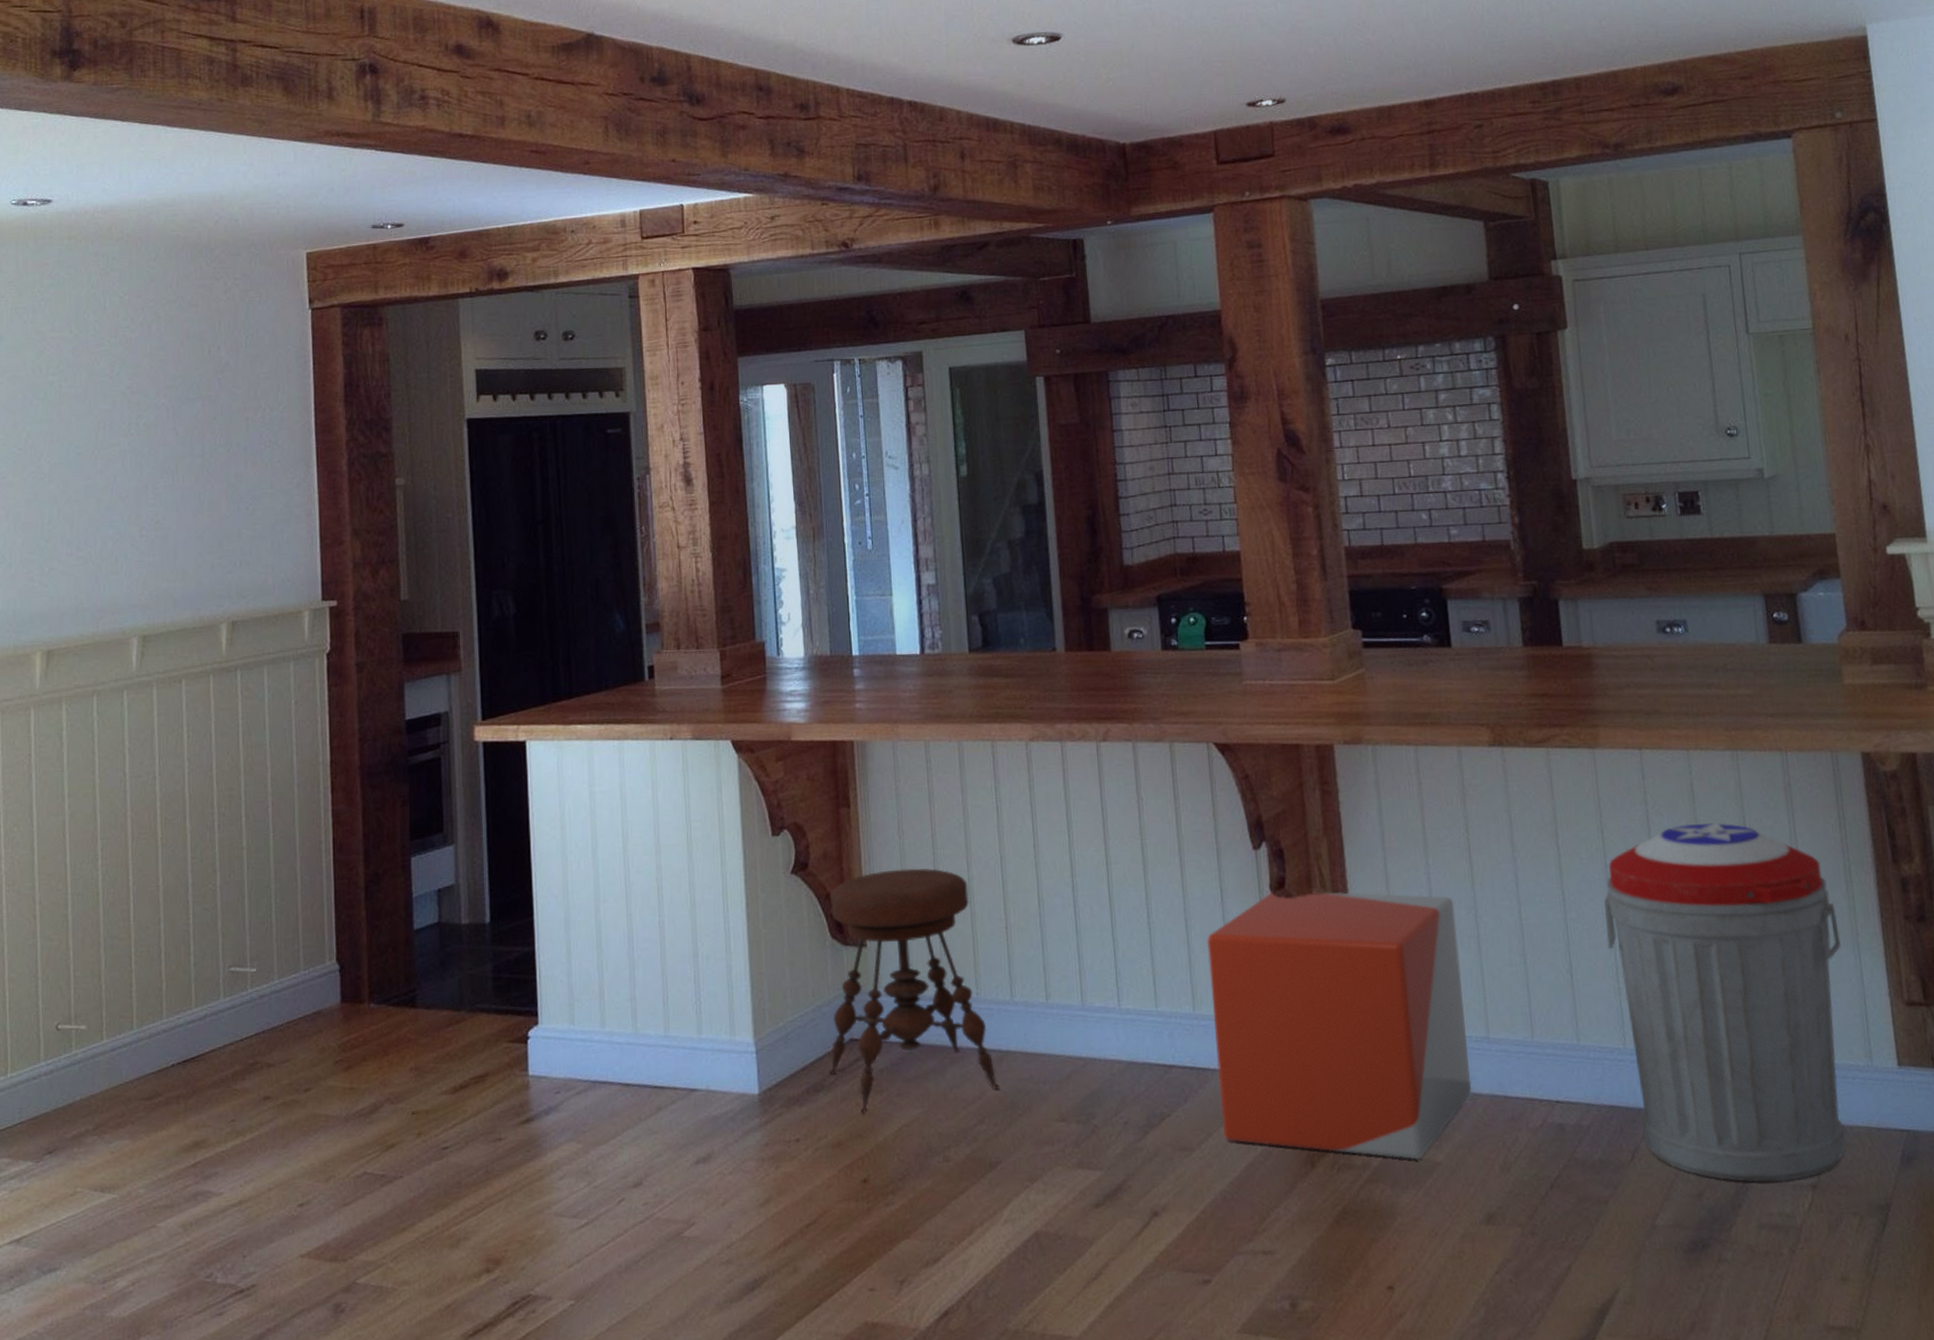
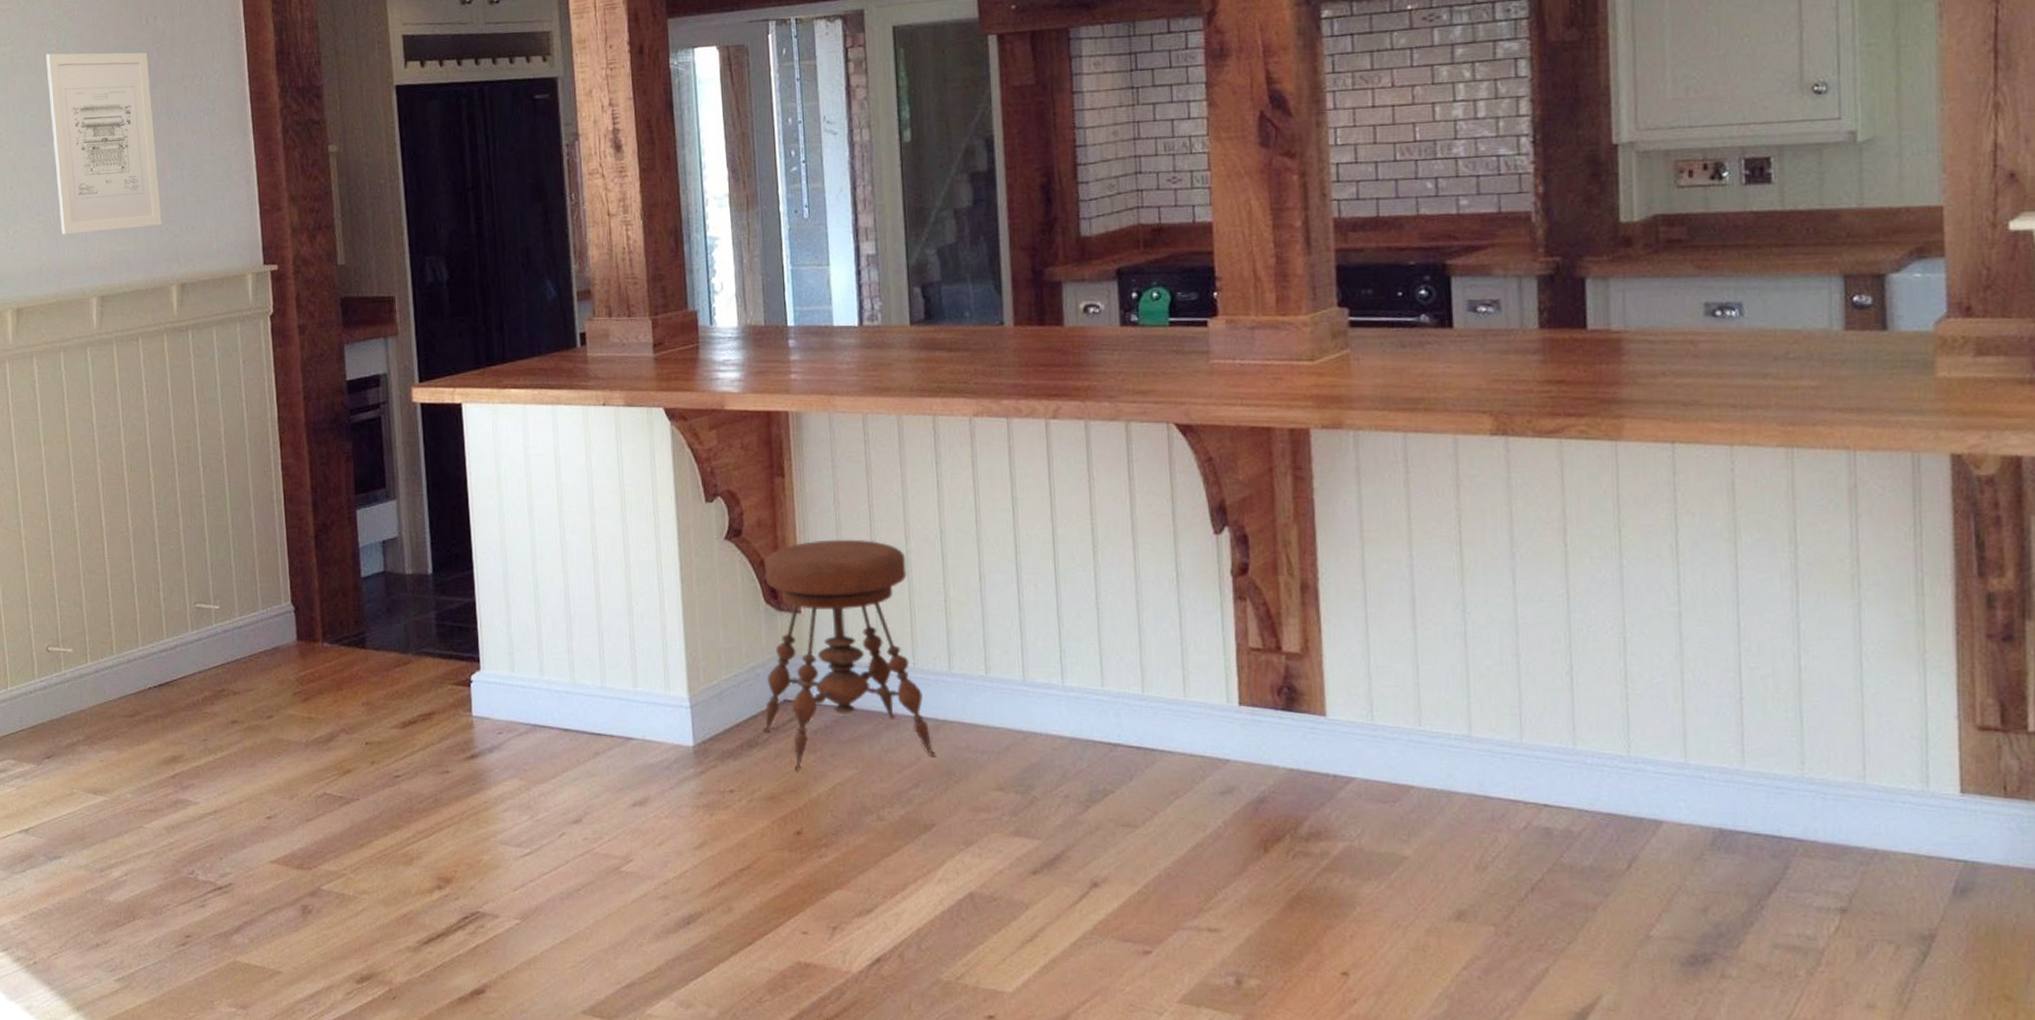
wall art: none [98,383,214,571] -> present [46,52,162,234]
stool: present [1206,890,1472,1160] -> none [1159,576,1448,852]
trash can: present [1604,823,1845,1182] -> none [1616,525,1902,903]

